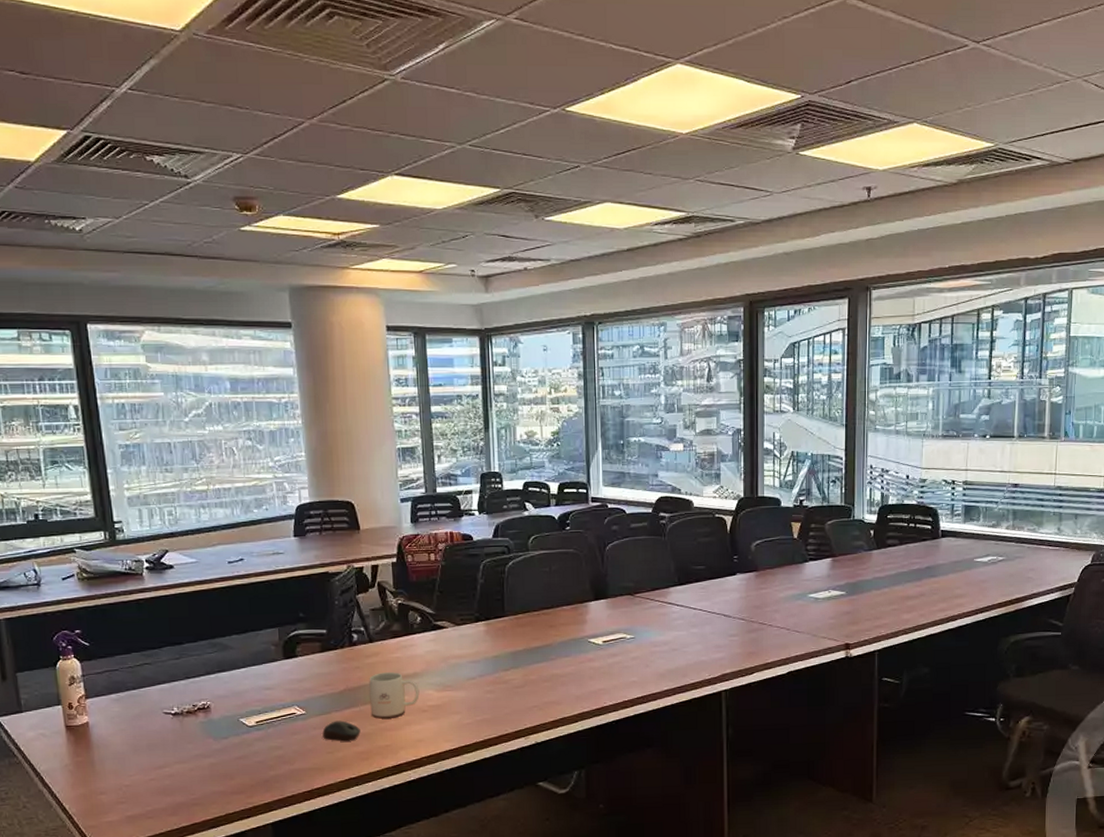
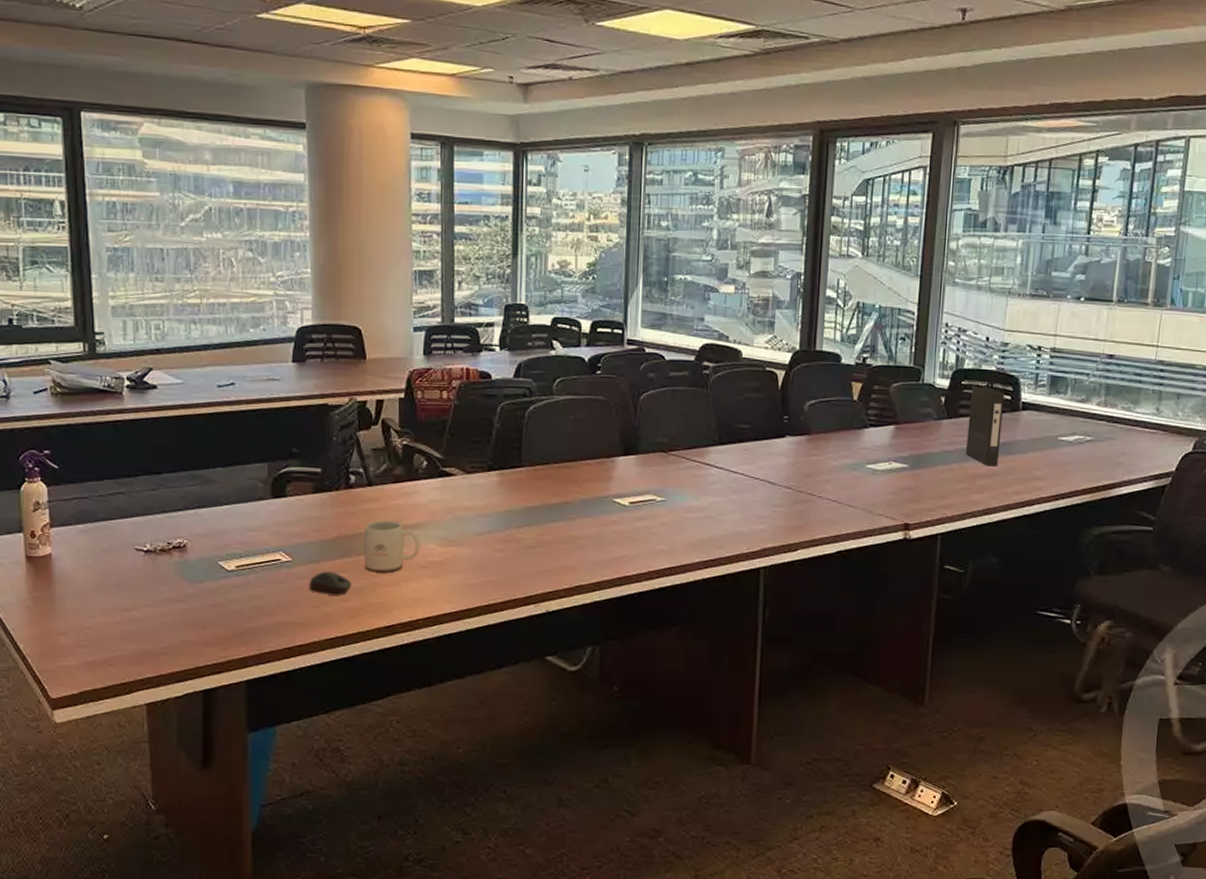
binder: none [894,518,926,588] -> present [965,385,1005,466]

